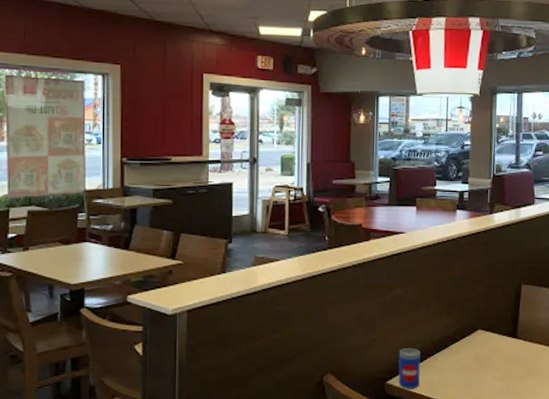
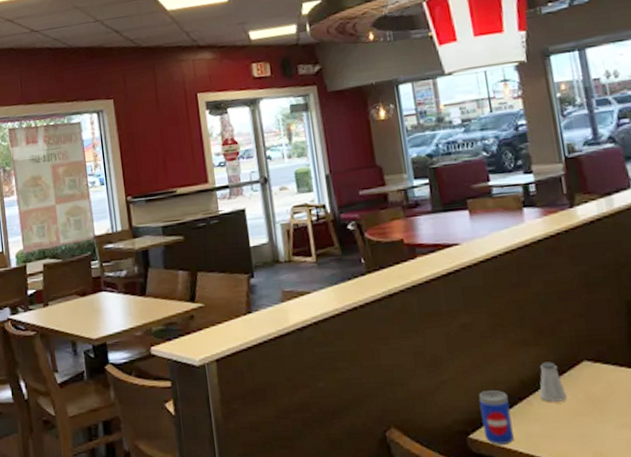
saltshaker: none [444,329,462,359] -> present [539,362,567,402]

